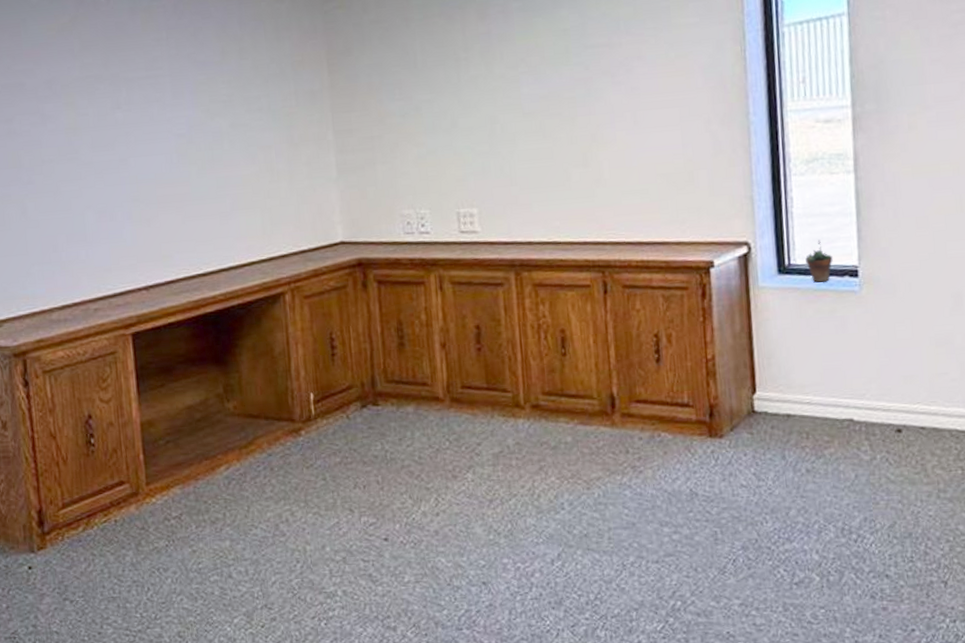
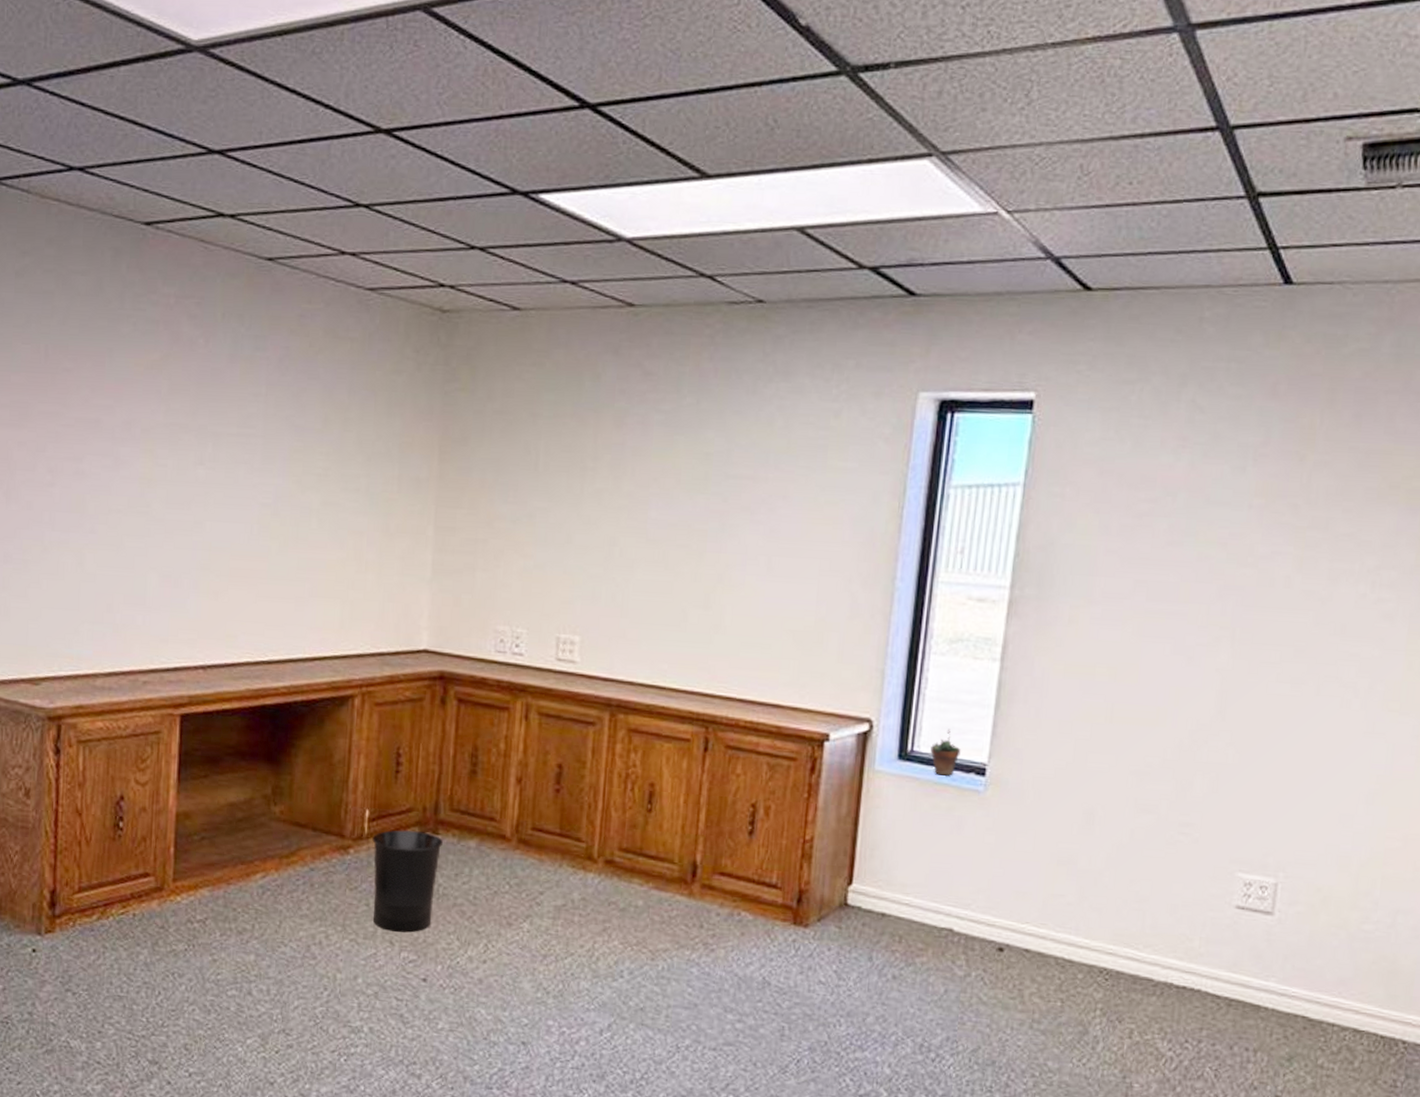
waste bin: none [320,405,384,500] -> present [372,830,443,932]

